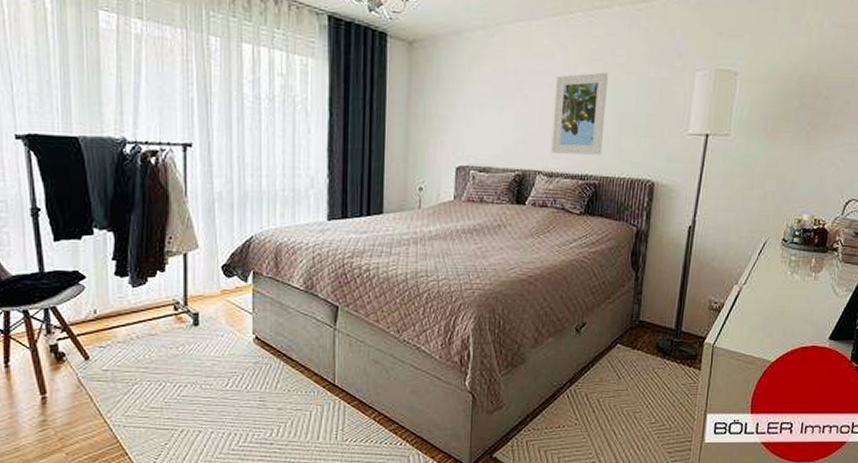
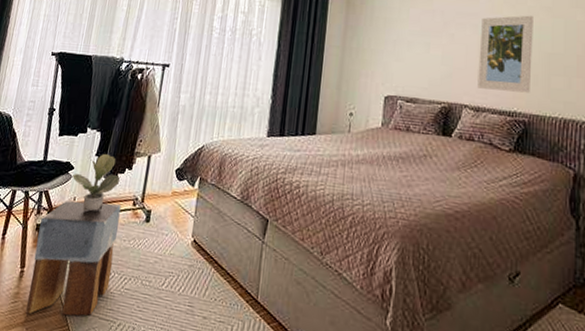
stool: none [55,311,162,439] -> present [26,200,121,316]
potted plant: none [84,256,151,325] -> present [71,153,120,212]

